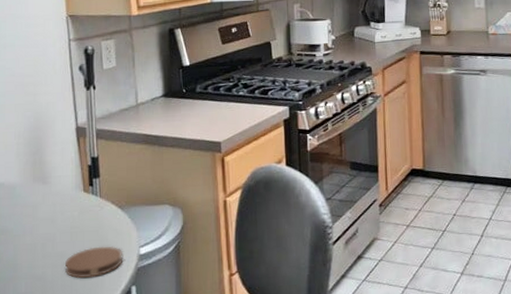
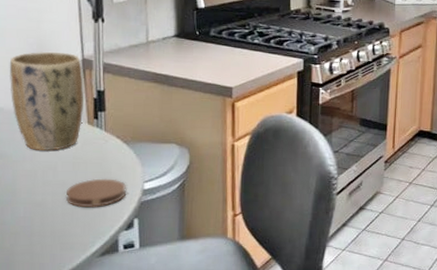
plant pot: none [8,122,80,223] -> present [9,51,85,152]

